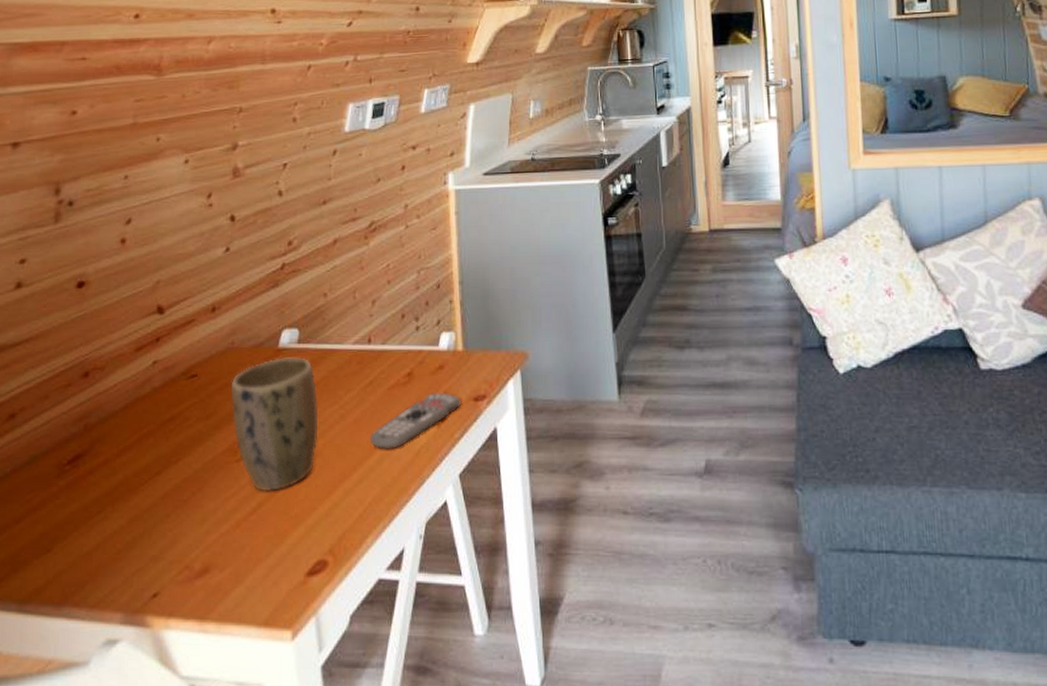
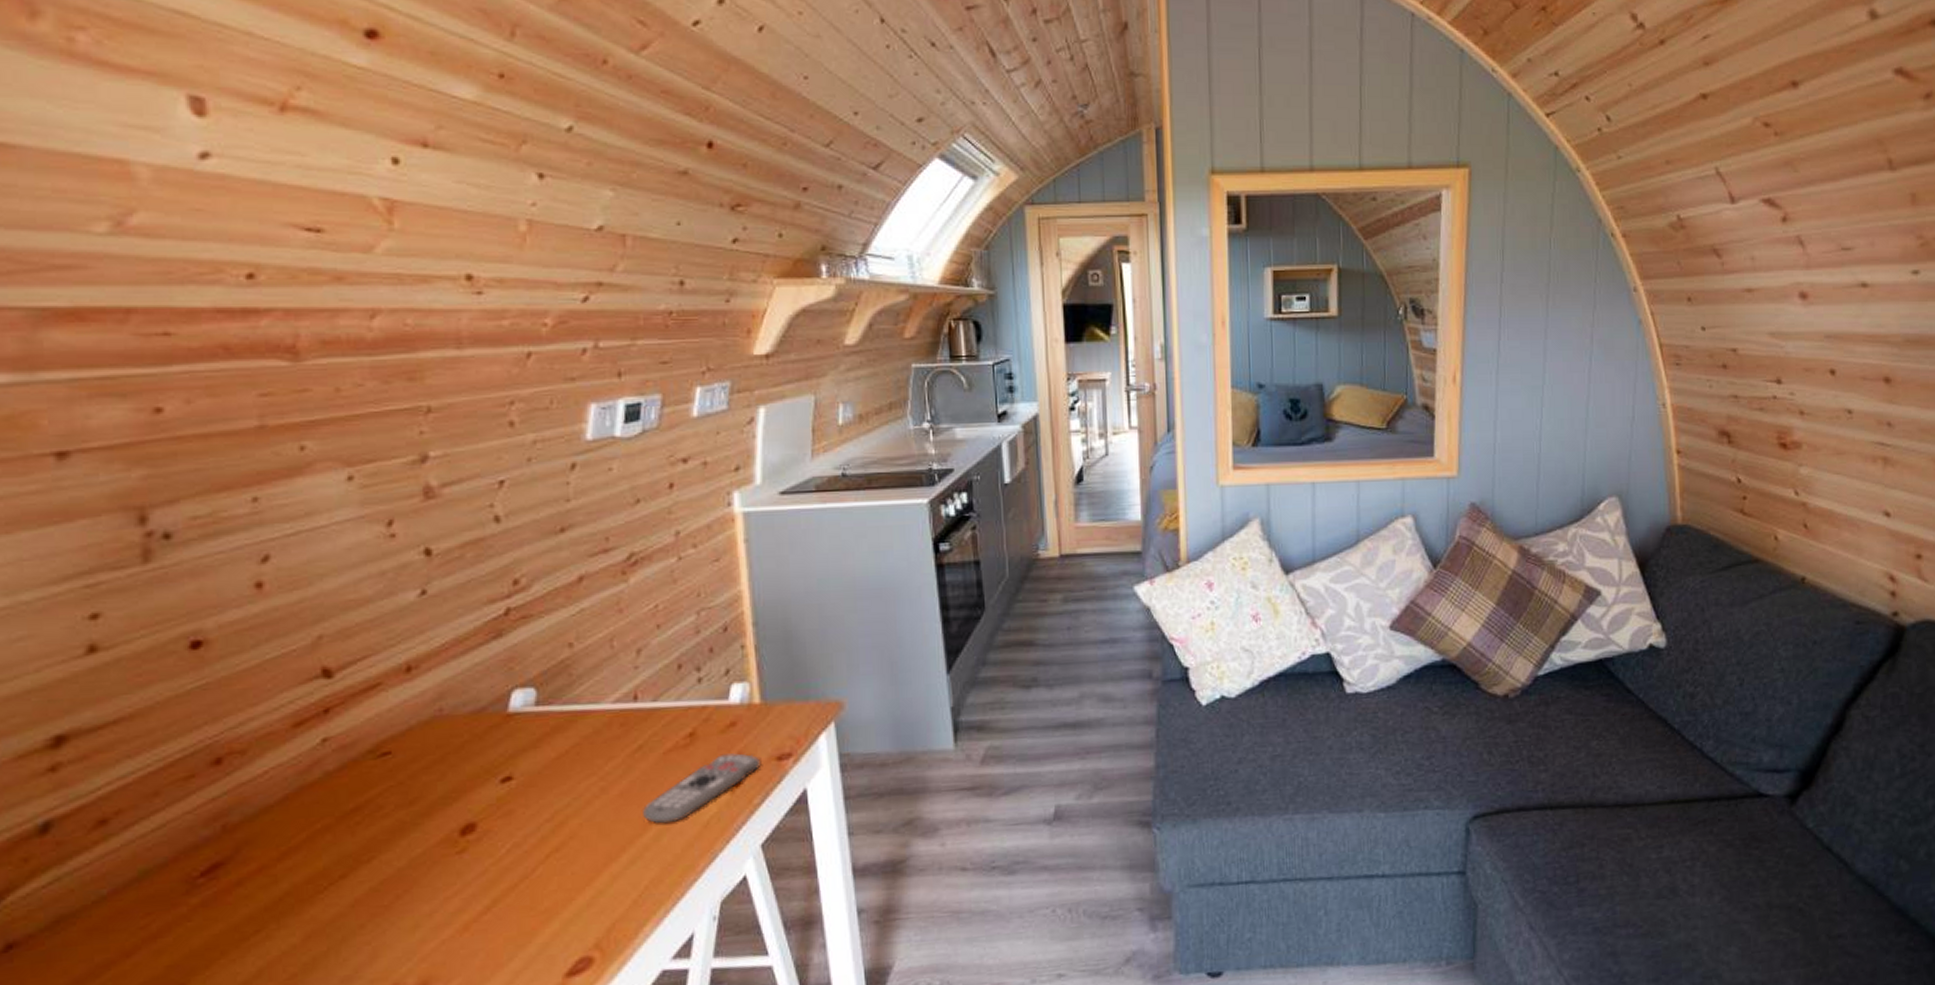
plant pot: present [230,357,319,492] -> none [441,722,572,886]

